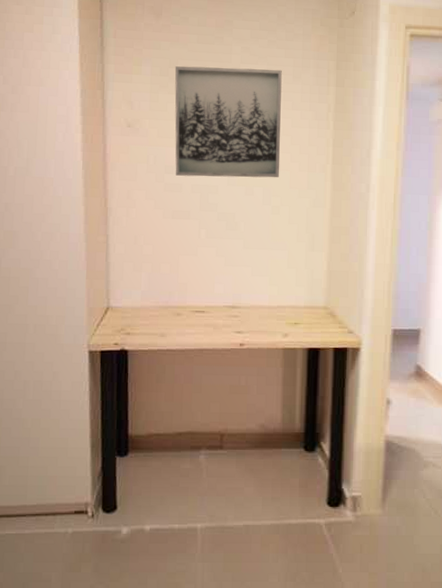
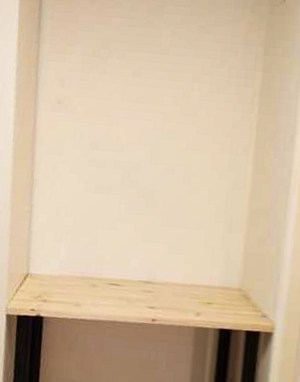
wall art: present [175,66,282,178] -> none [99,47,210,159]

